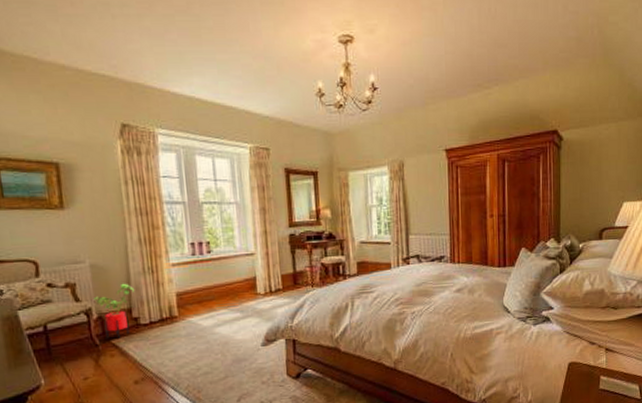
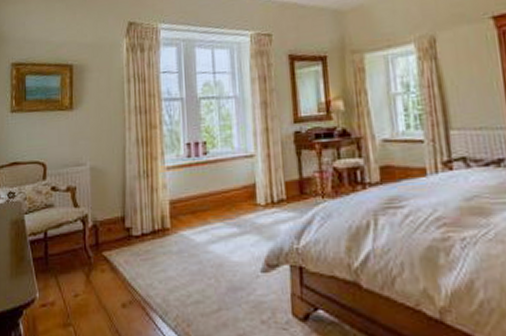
house plant: present [93,283,134,339] -> none [90,188,128,251]

